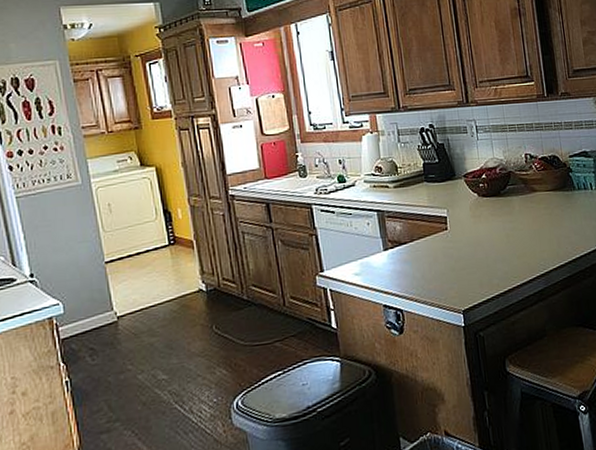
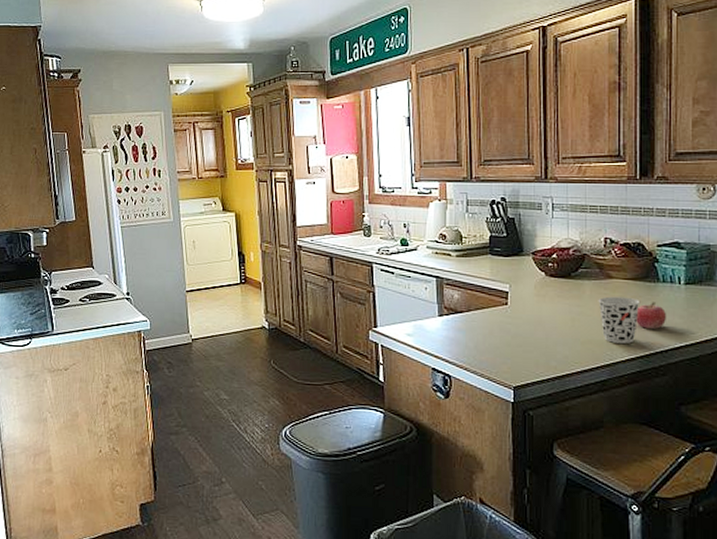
cup: none [526,207,563,253] -> present [598,296,641,344]
fruit: none [560,209,586,235] -> present [636,302,667,329]

